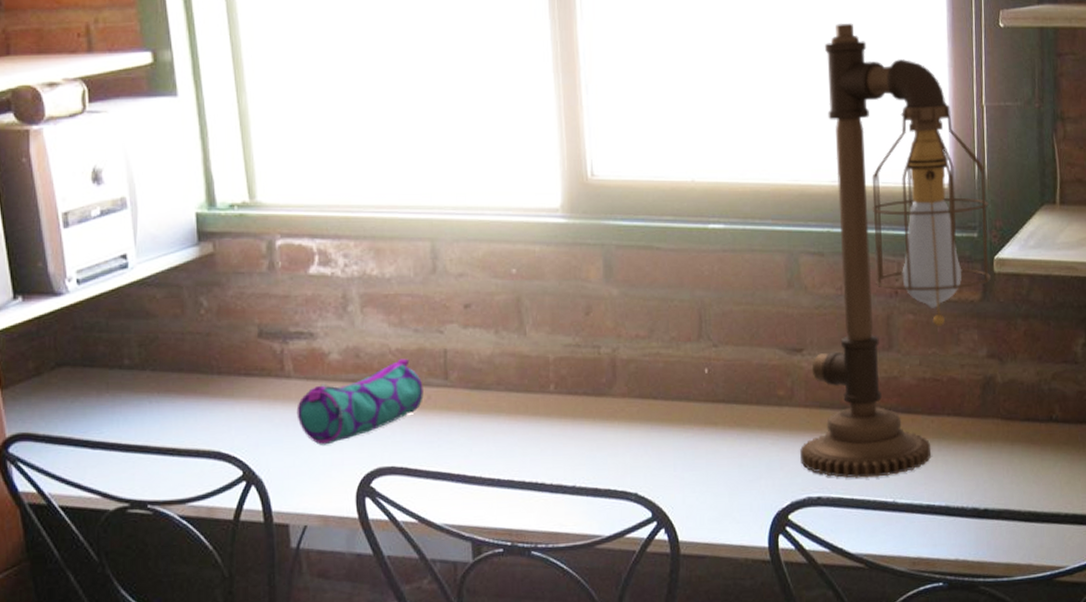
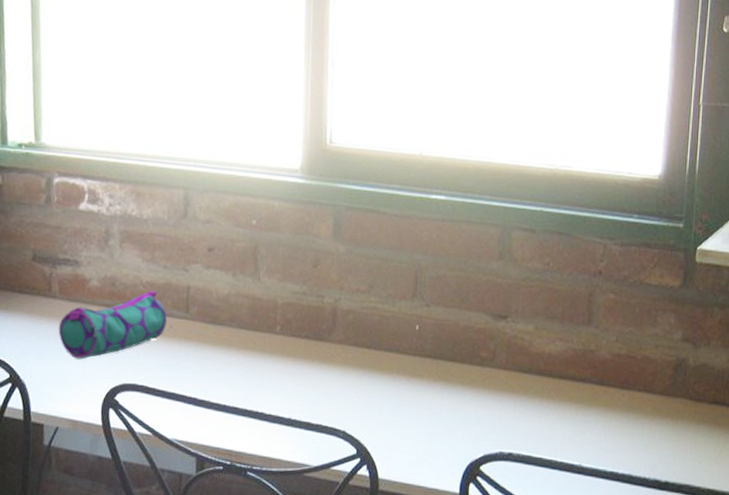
desk lamp: present [800,23,992,478] -> none [496,19,697,441]

